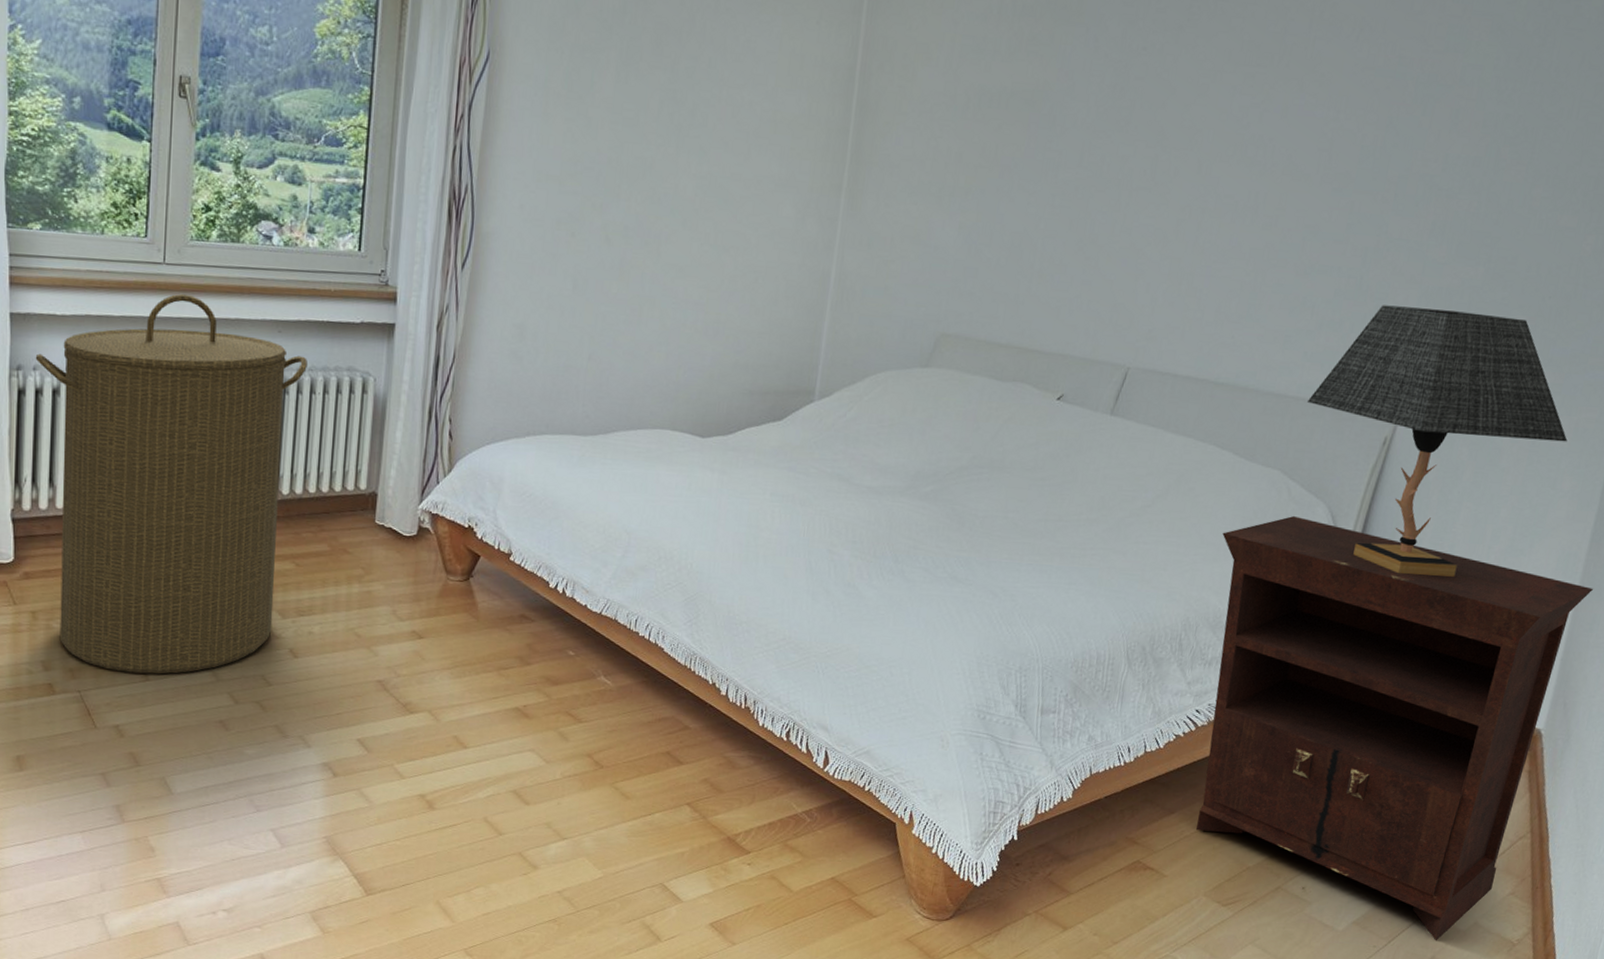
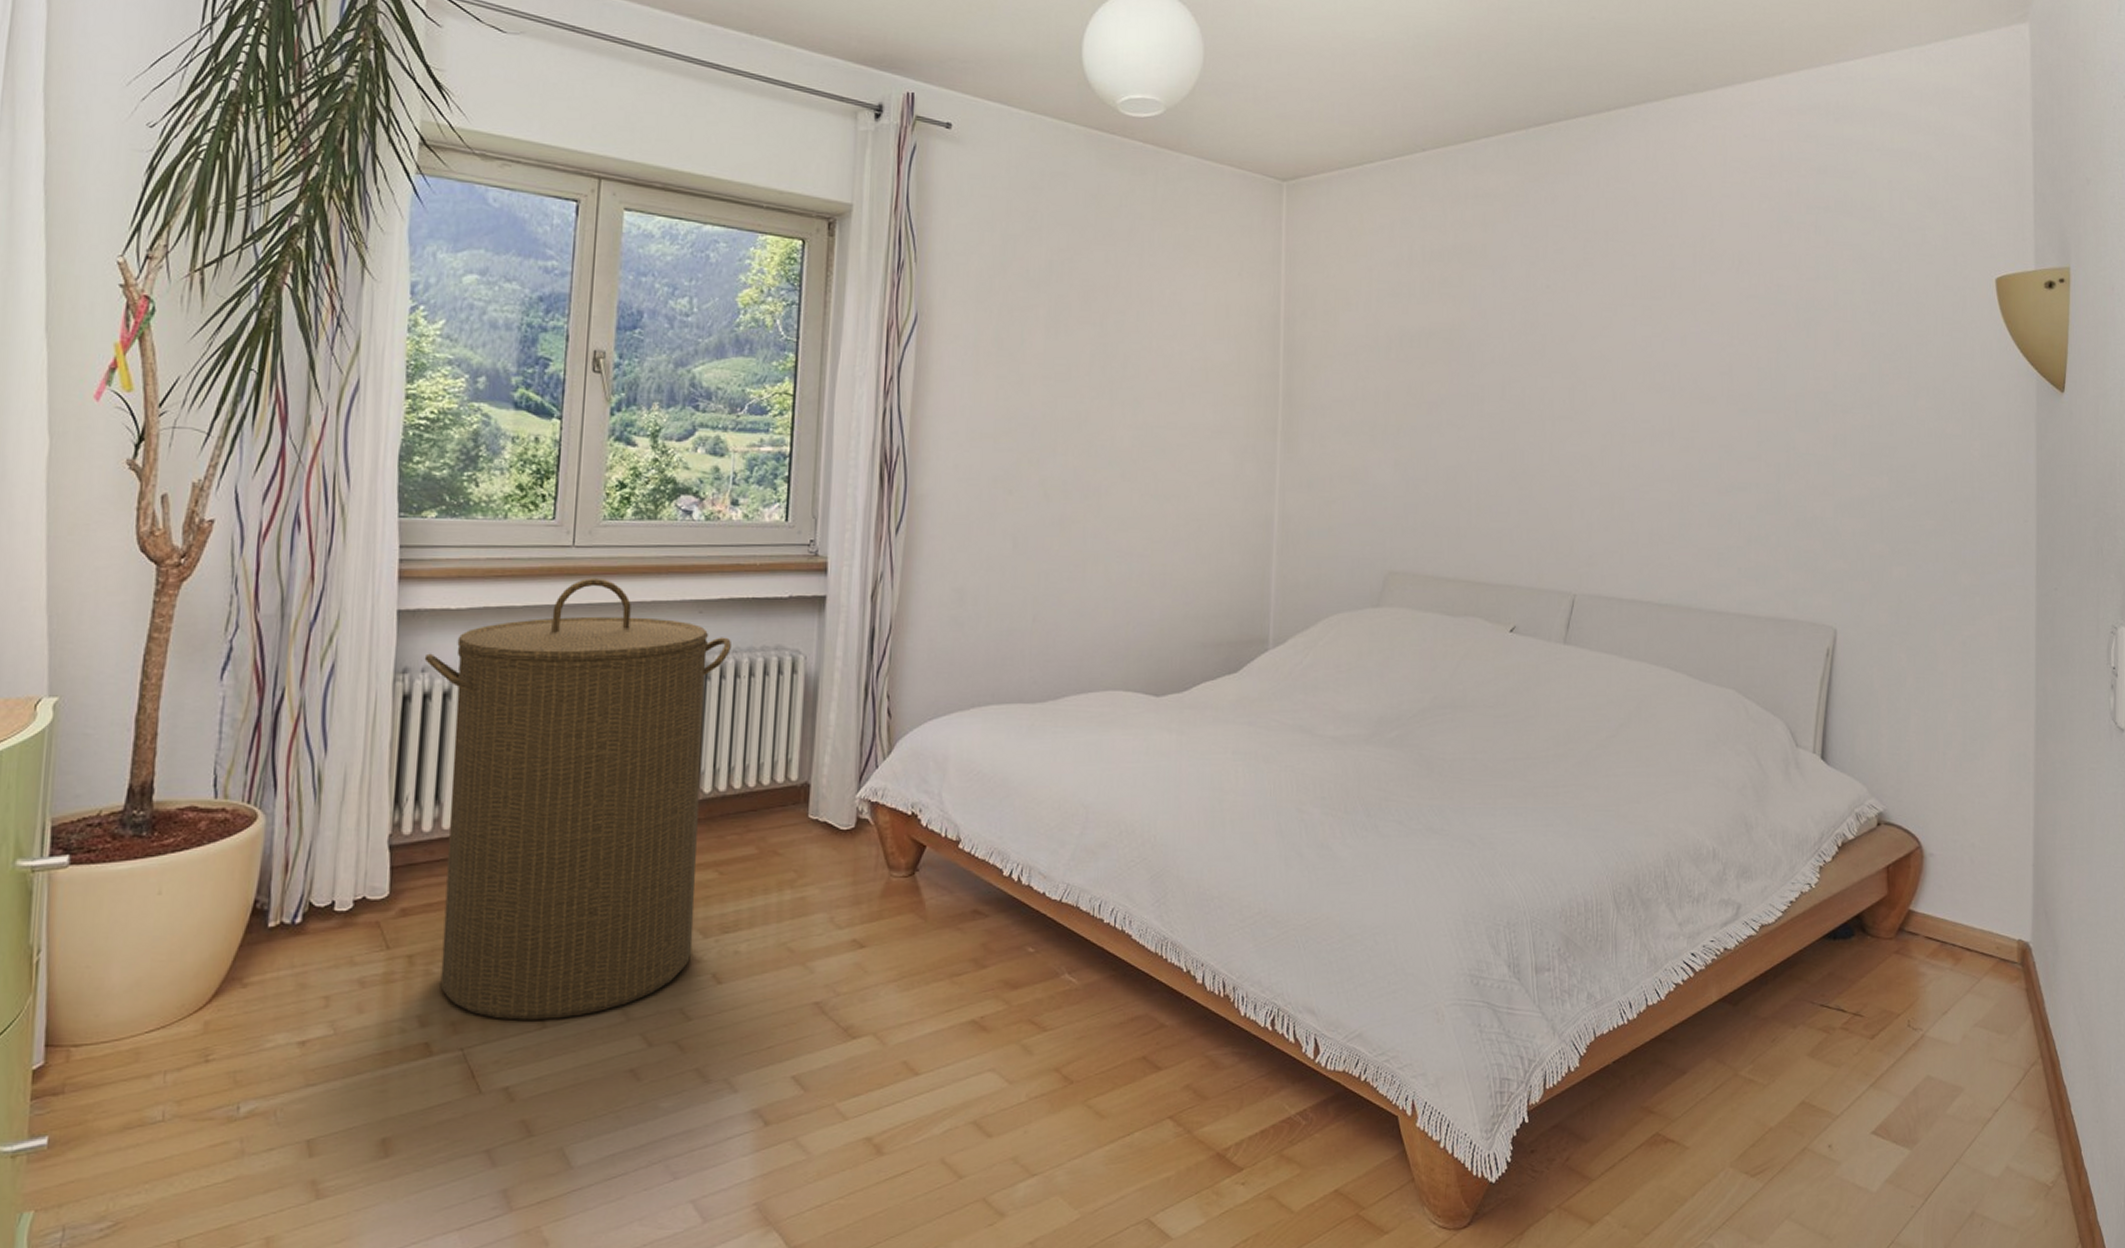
nightstand: present [1196,516,1594,941] -> none [1689,736,2049,1193]
table lamp: present [1306,305,1567,577] -> none [1748,518,1994,788]

